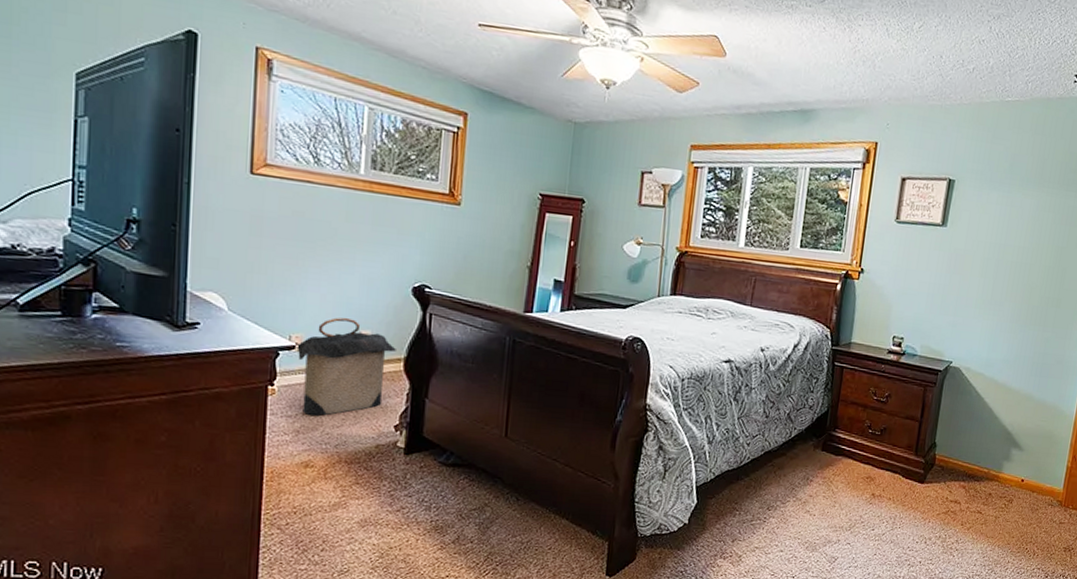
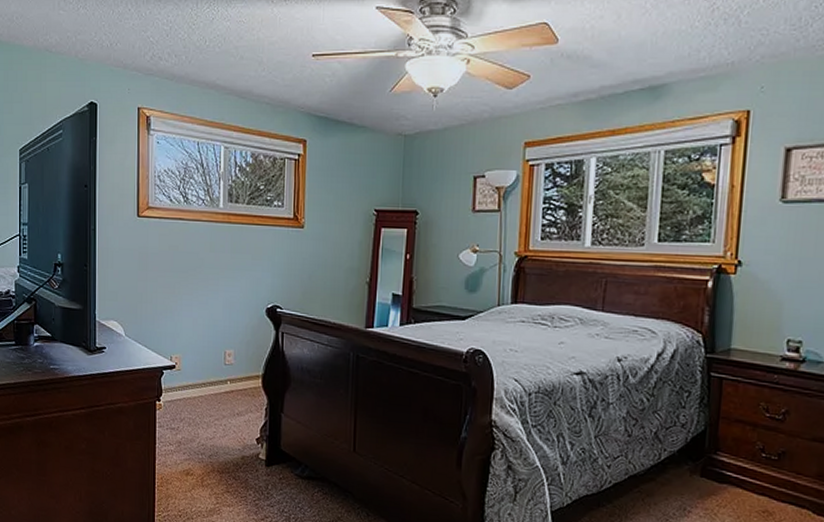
laundry hamper: present [295,317,396,417] -> none [175,338,255,429]

